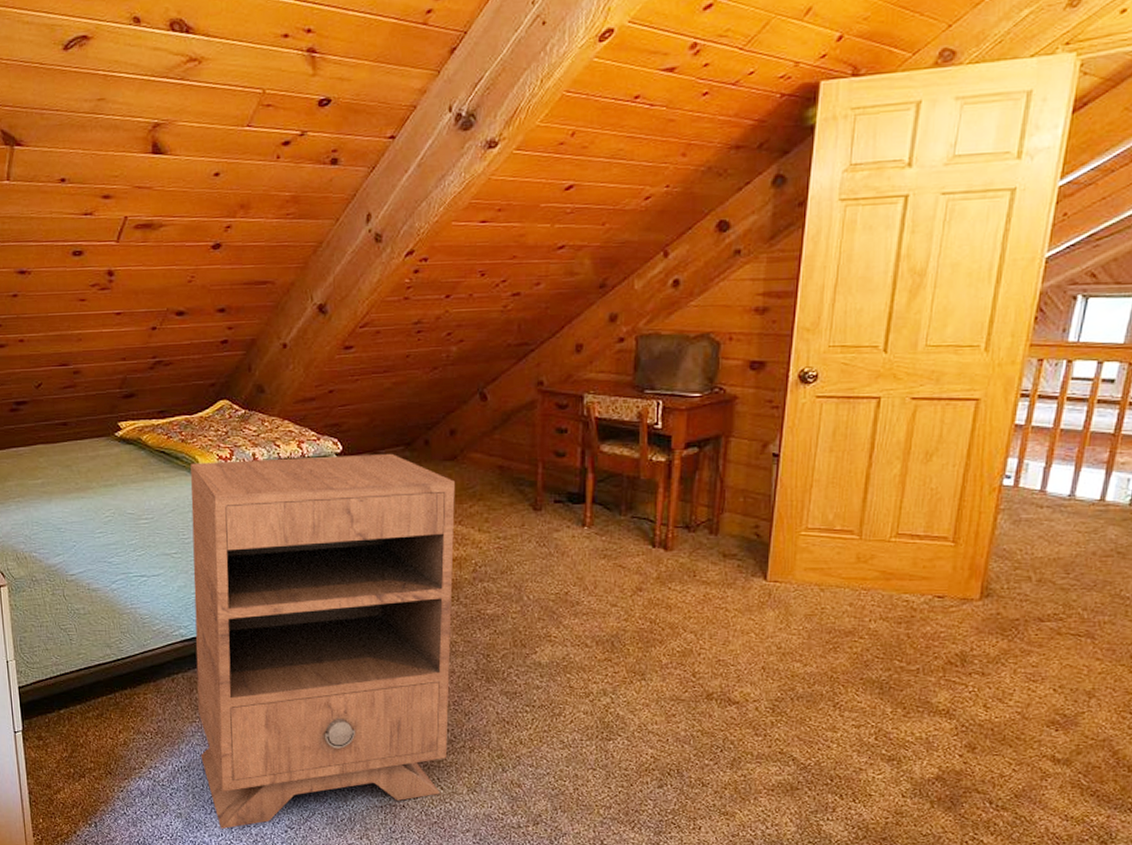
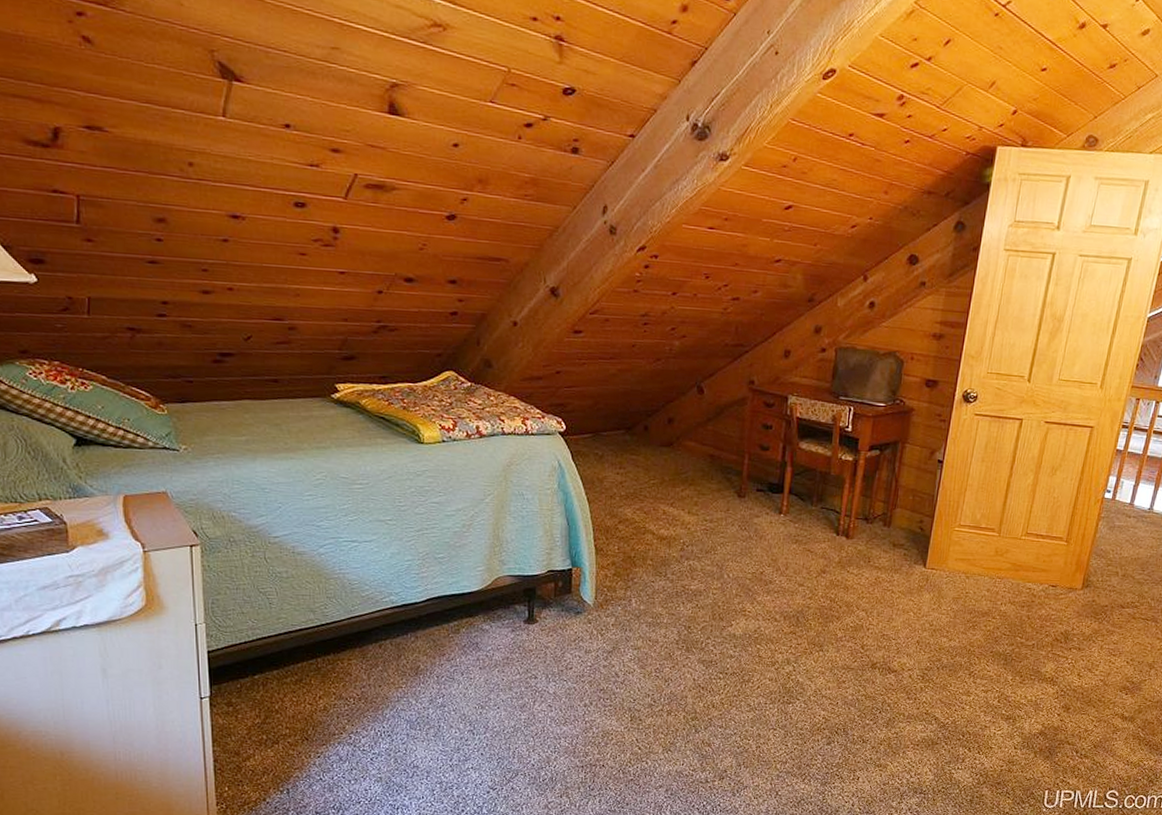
nightstand: present [190,453,455,829] -> none [405,431,670,791]

